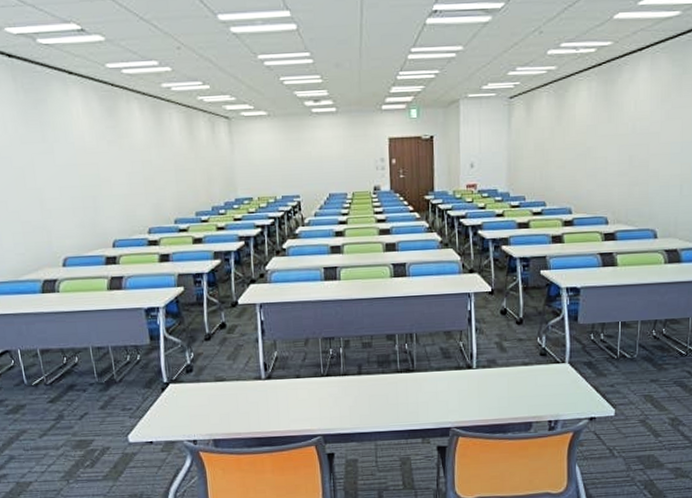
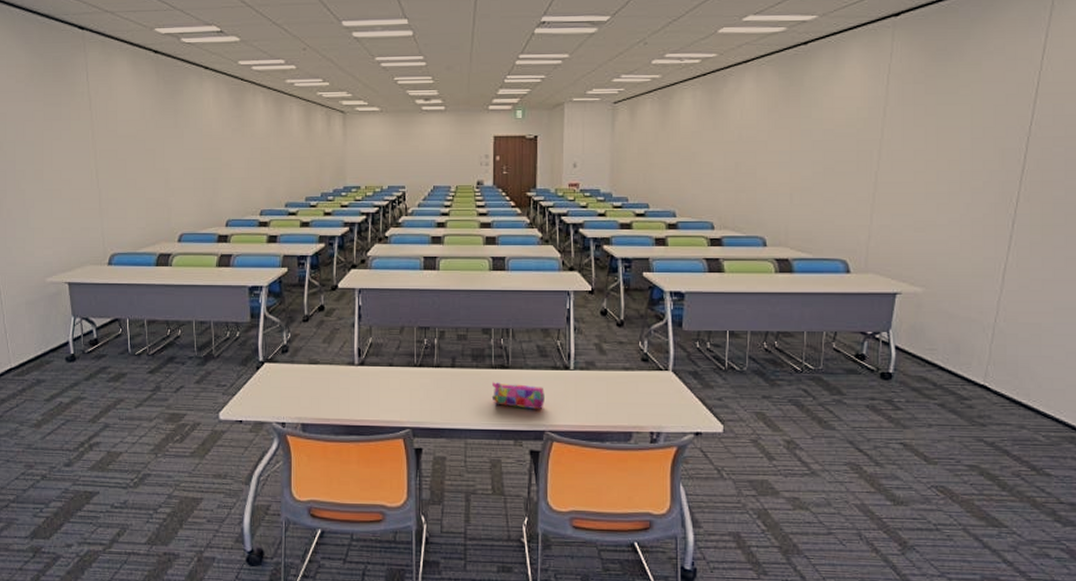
pencil case: none [398,385,449,409] -> present [491,381,544,410]

